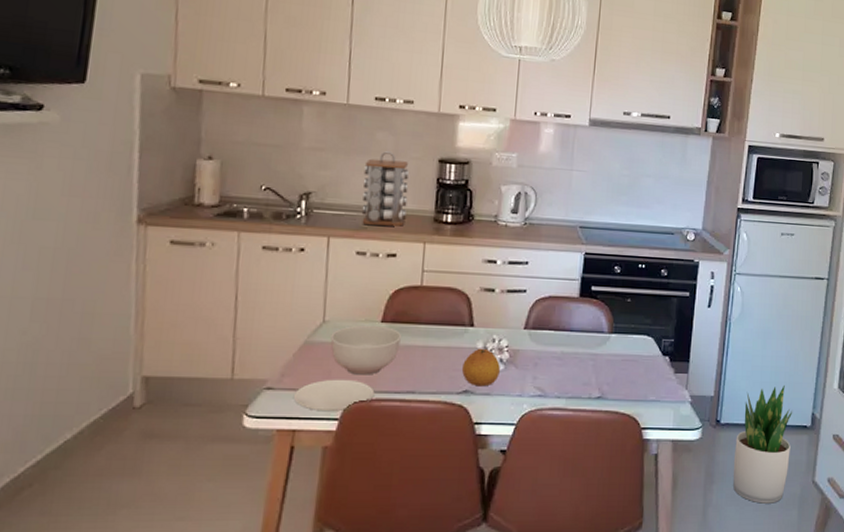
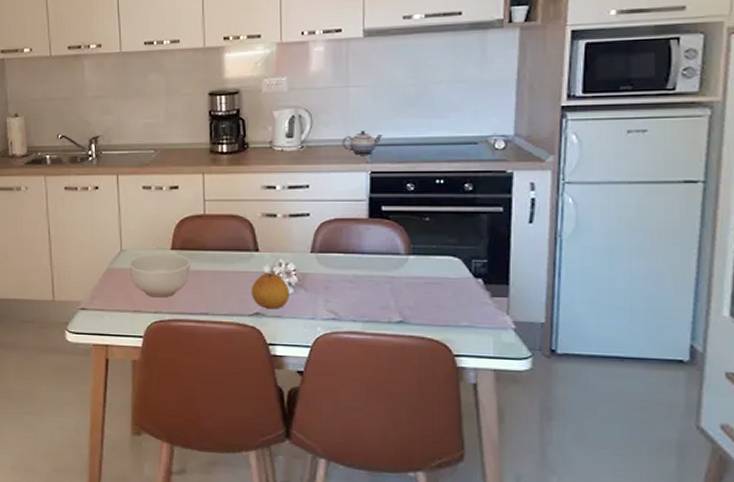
plate: present [293,379,375,412] -> none [103,301,172,330]
spice rack: present [361,151,409,227] -> none [141,91,183,162]
teapot: none [562,213,598,237] -> present [342,131,383,155]
planter: present [733,384,793,504] -> none [578,310,661,448]

